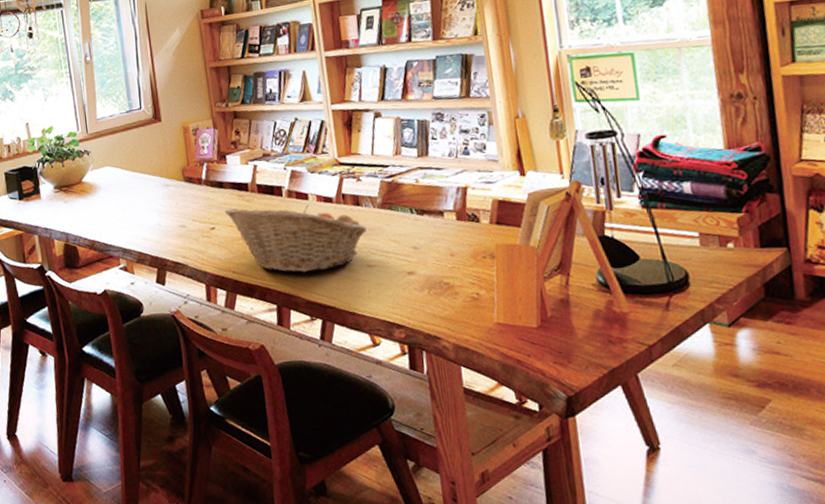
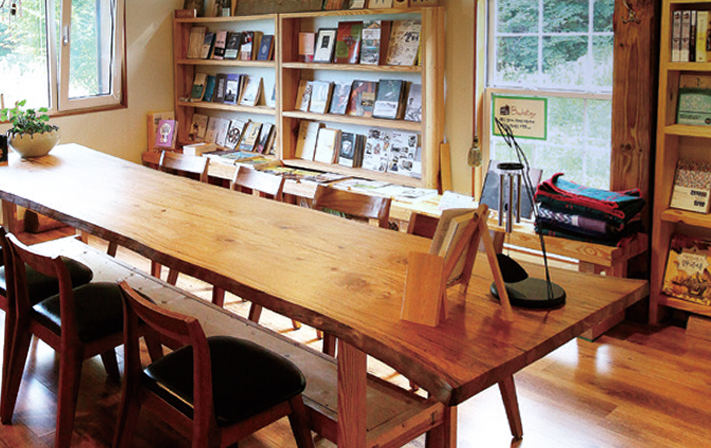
fruit basket: present [224,205,367,273] -> none [176,194,300,258]

